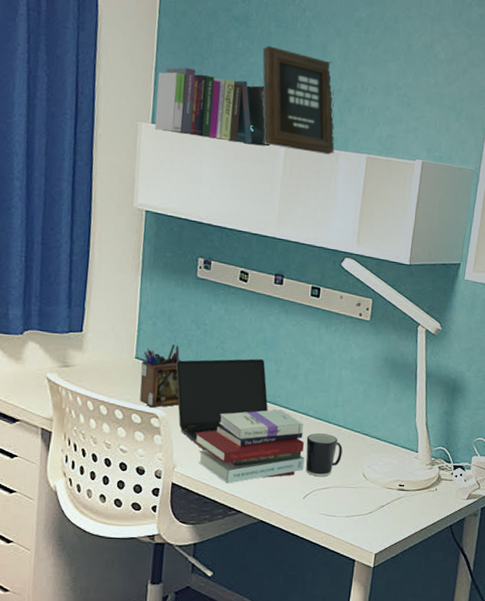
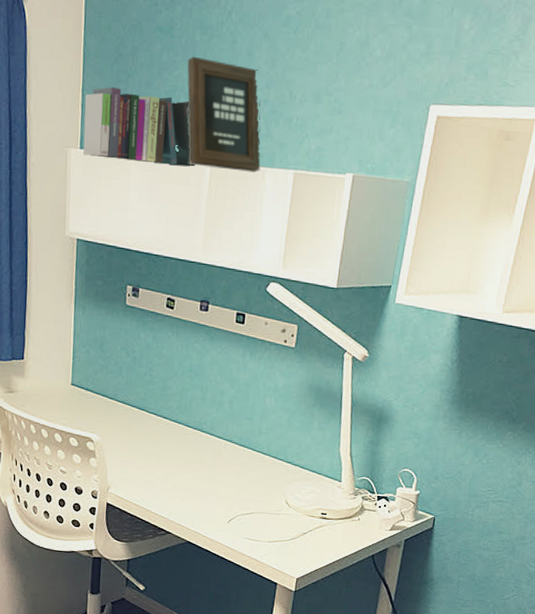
desk organizer: present [140,345,182,408] -> none [76,372,113,432]
laptop: present [175,358,268,451] -> none [107,386,195,474]
books: present [194,409,305,484] -> none [126,436,229,506]
mug: present [305,433,343,477] -> none [230,460,266,503]

